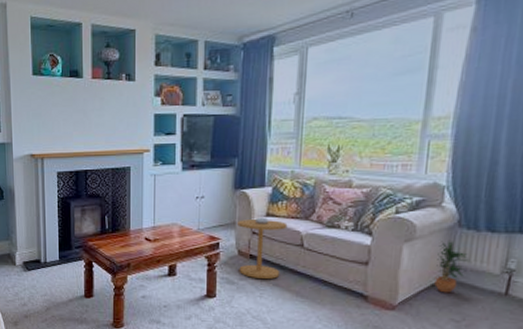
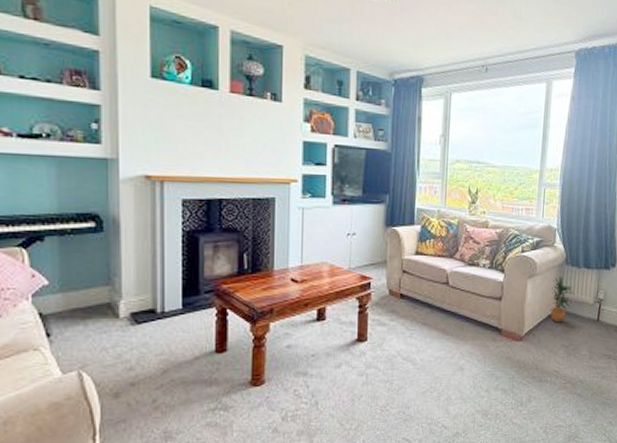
side table: present [238,217,288,279] -> none [389,255,435,318]

